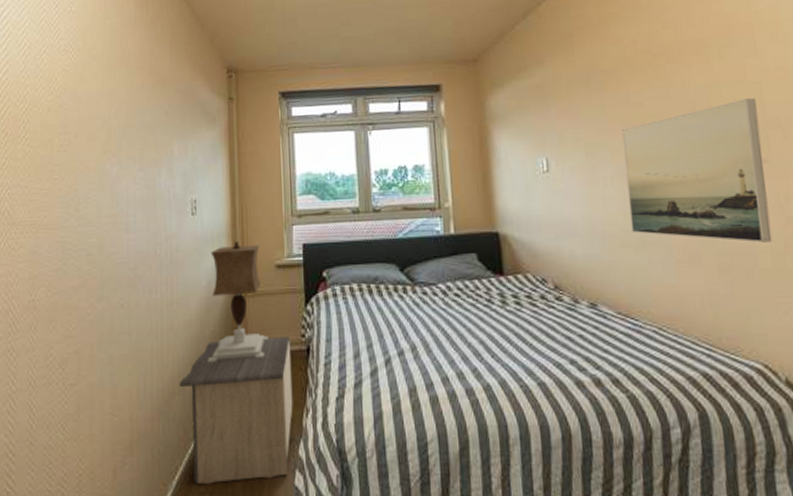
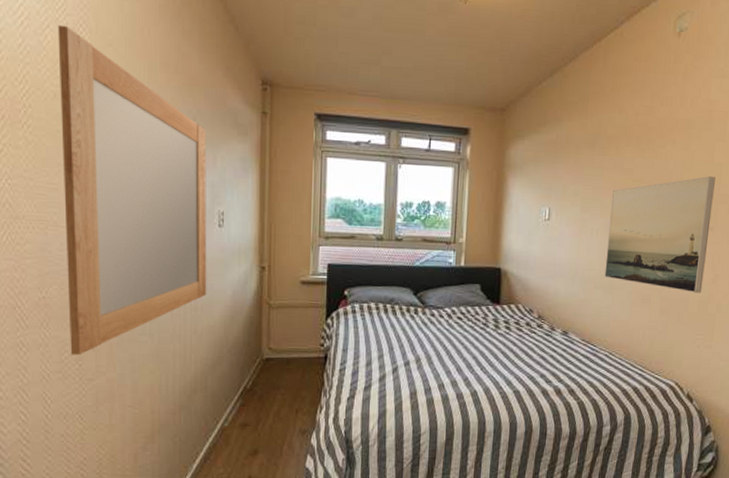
home mirror: none [52,48,182,359] -> present [57,24,207,355]
nightstand: present [179,336,293,484] -> none [201,345,310,466]
table lamp: present [208,241,268,363] -> none [230,256,290,365]

